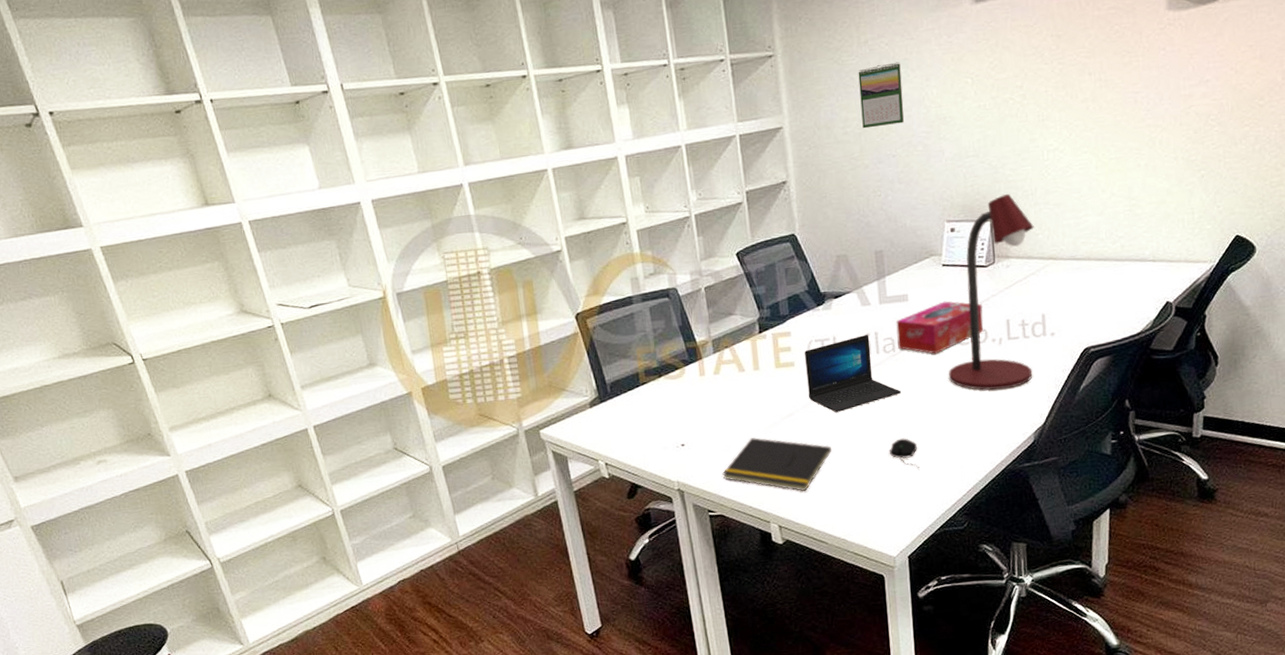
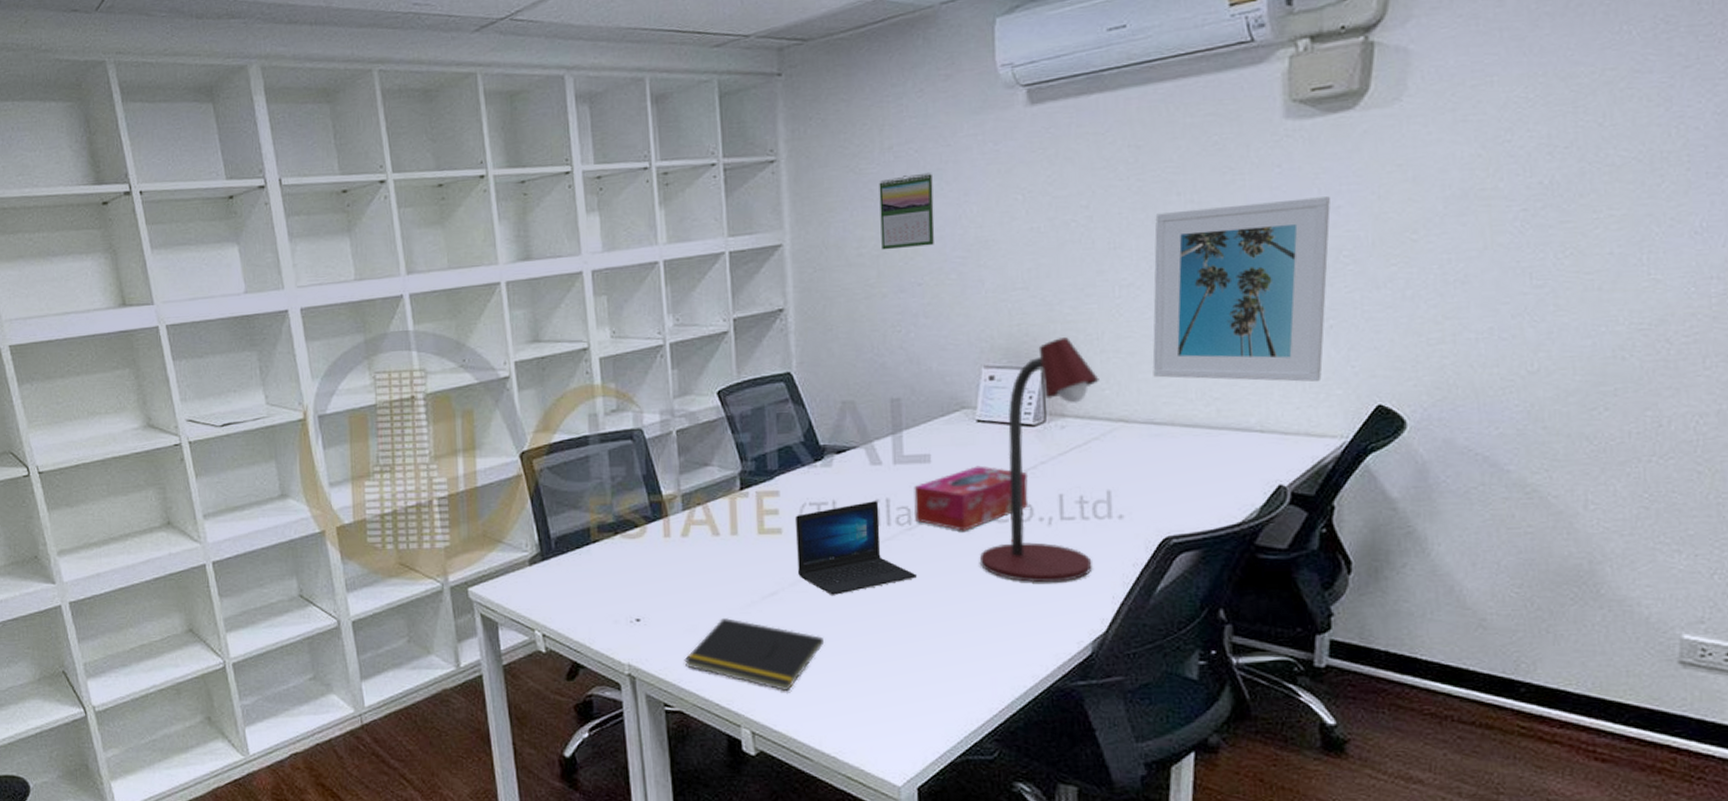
computer mouse: present [890,438,920,468] -> none [899,635,937,675]
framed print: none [1073,72,1201,223] -> present [1152,196,1330,382]

